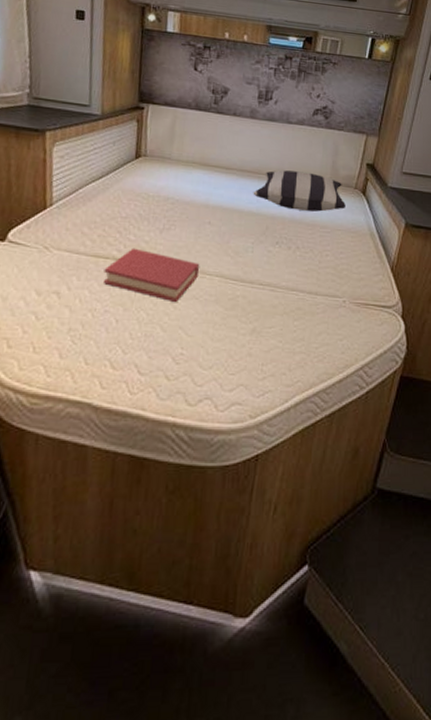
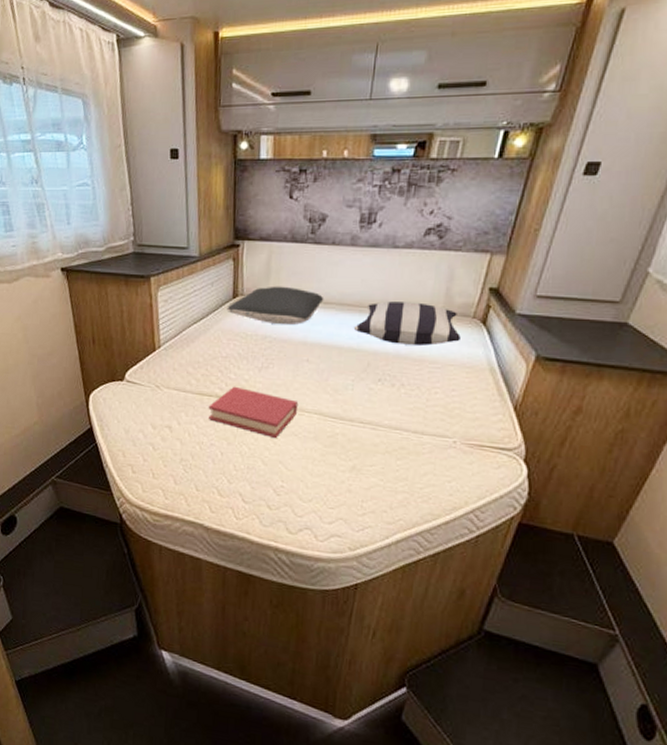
pillow: none [128,149,226,188] -> present [227,286,324,326]

